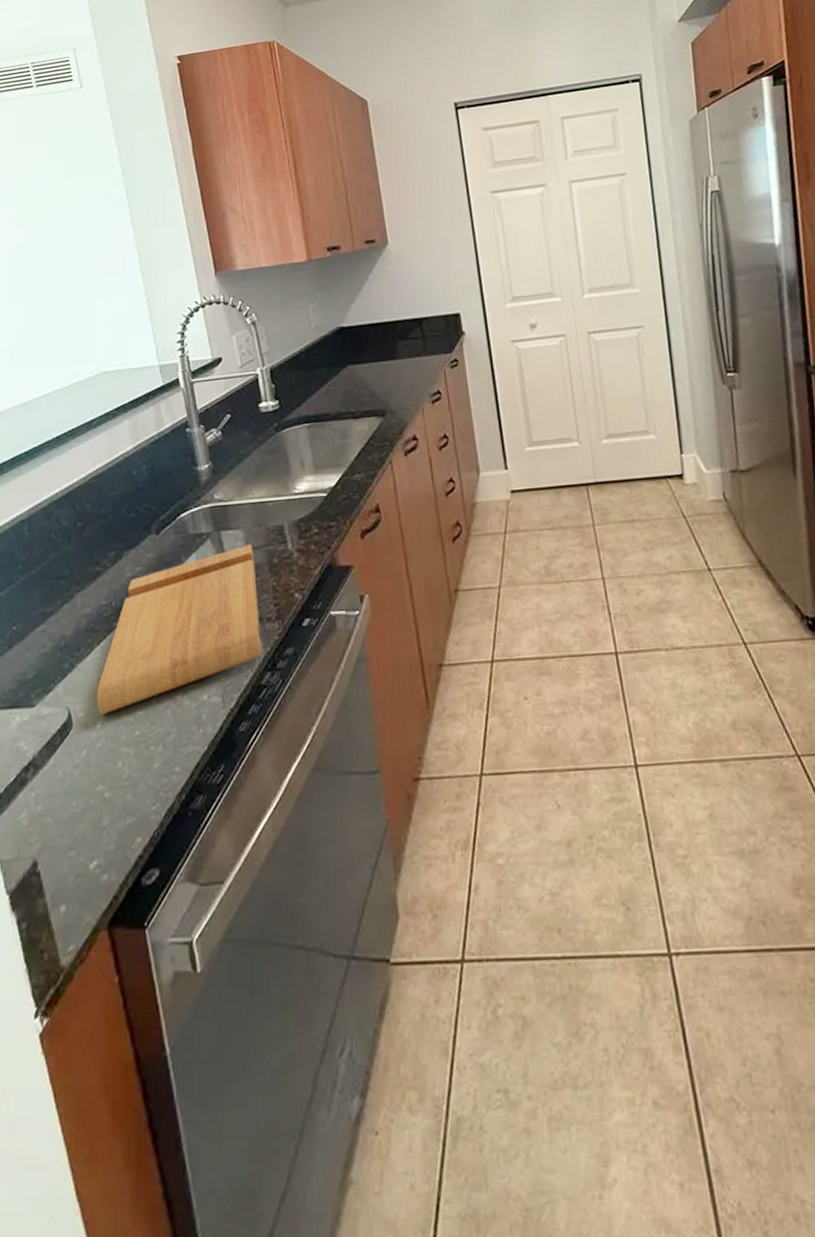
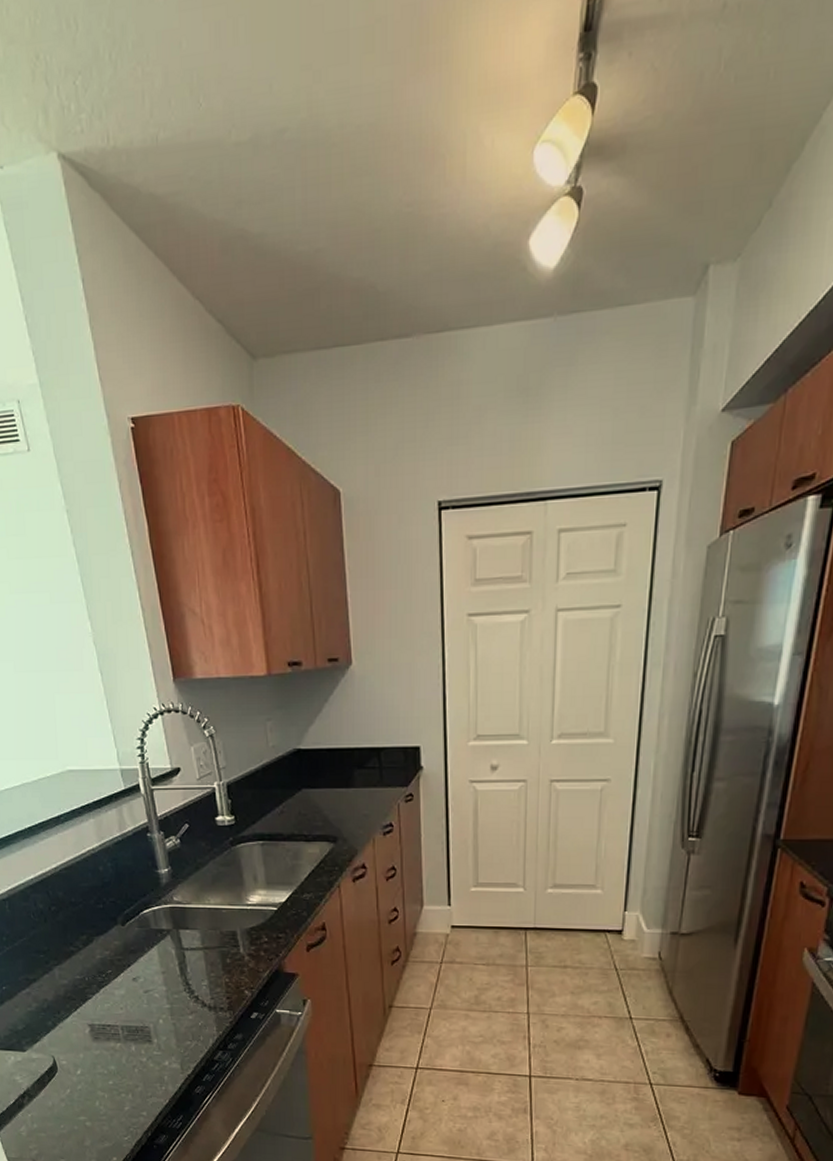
cutting board: present [97,545,261,714] -> none [76,944,215,1065]

